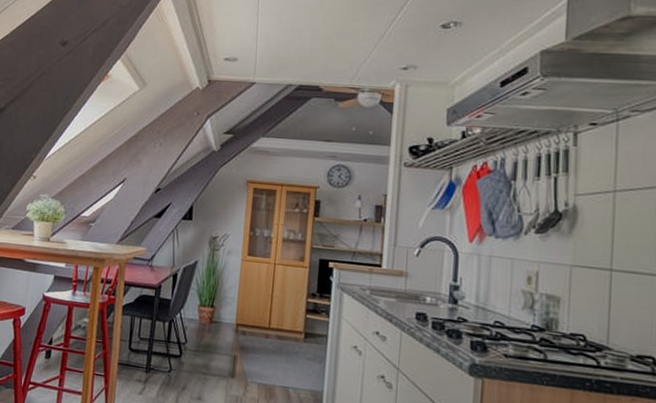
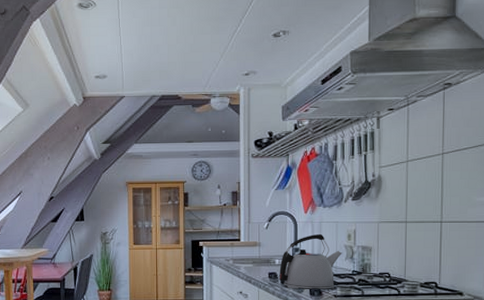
kettle: none [430,270,518,348] -> present [279,233,342,290]

